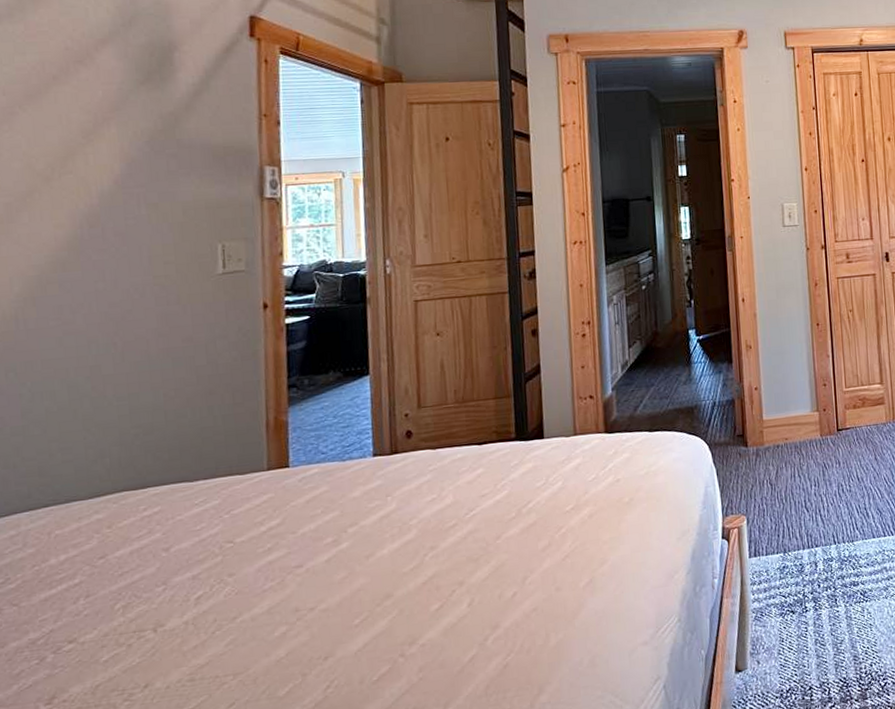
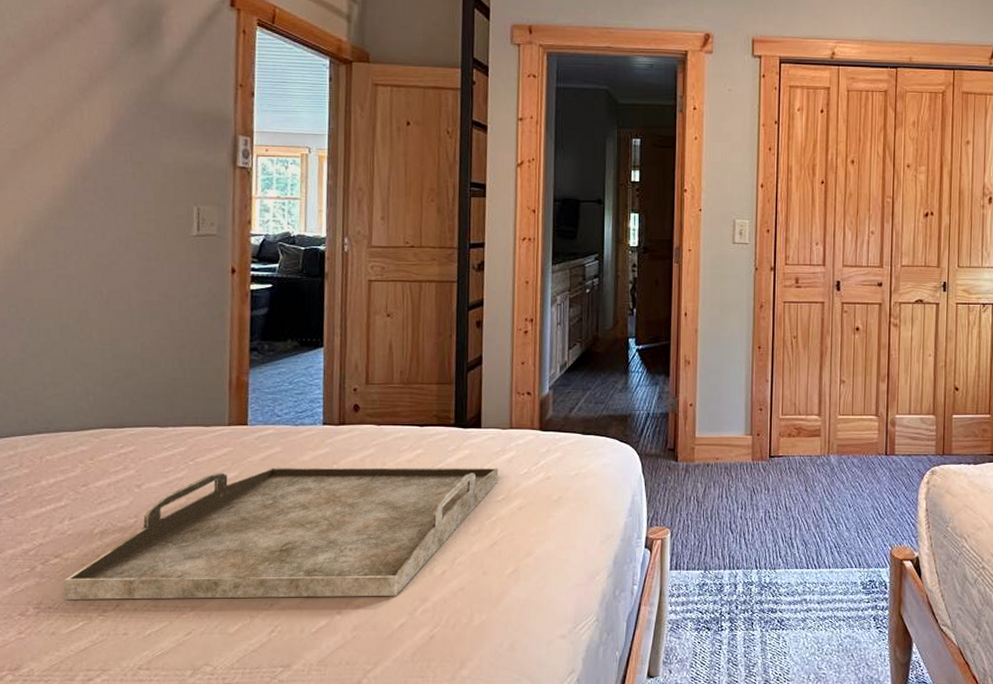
serving tray: none [80,478,566,689] -> present [63,467,499,600]

